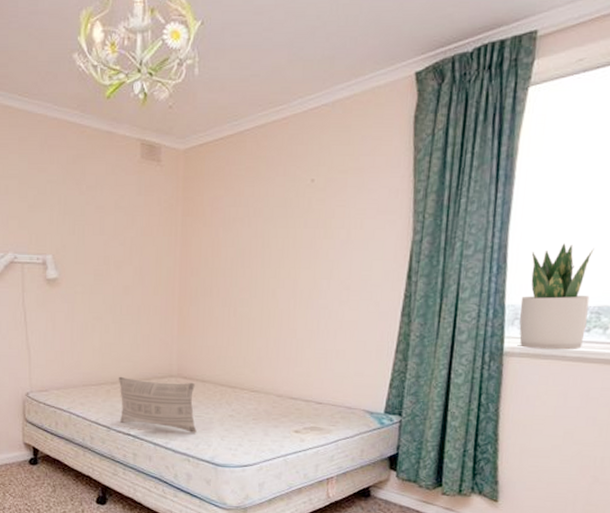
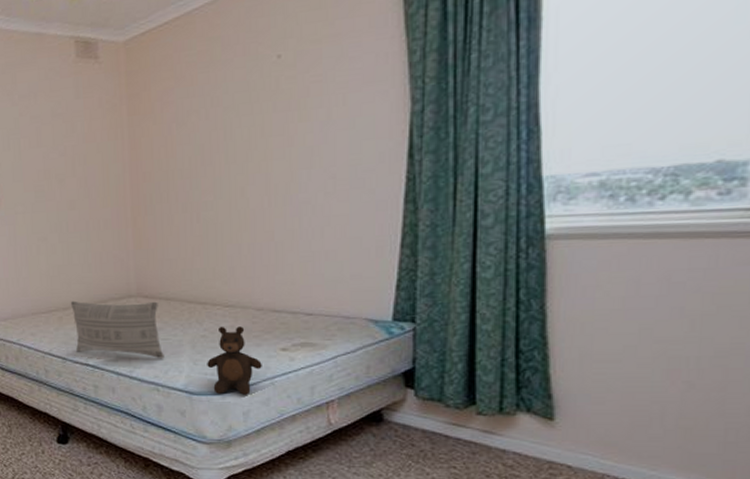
teddy bear: none [232,408,278,469] -> present [207,326,262,395]
planter: present [519,243,594,350] -> none [563,92,662,228]

